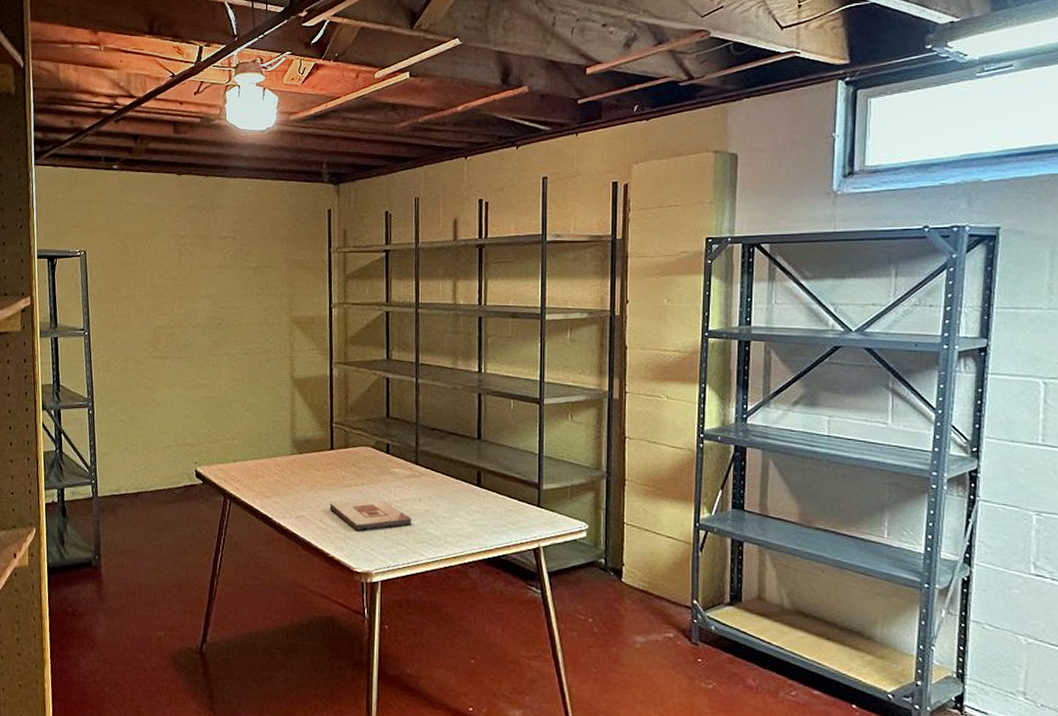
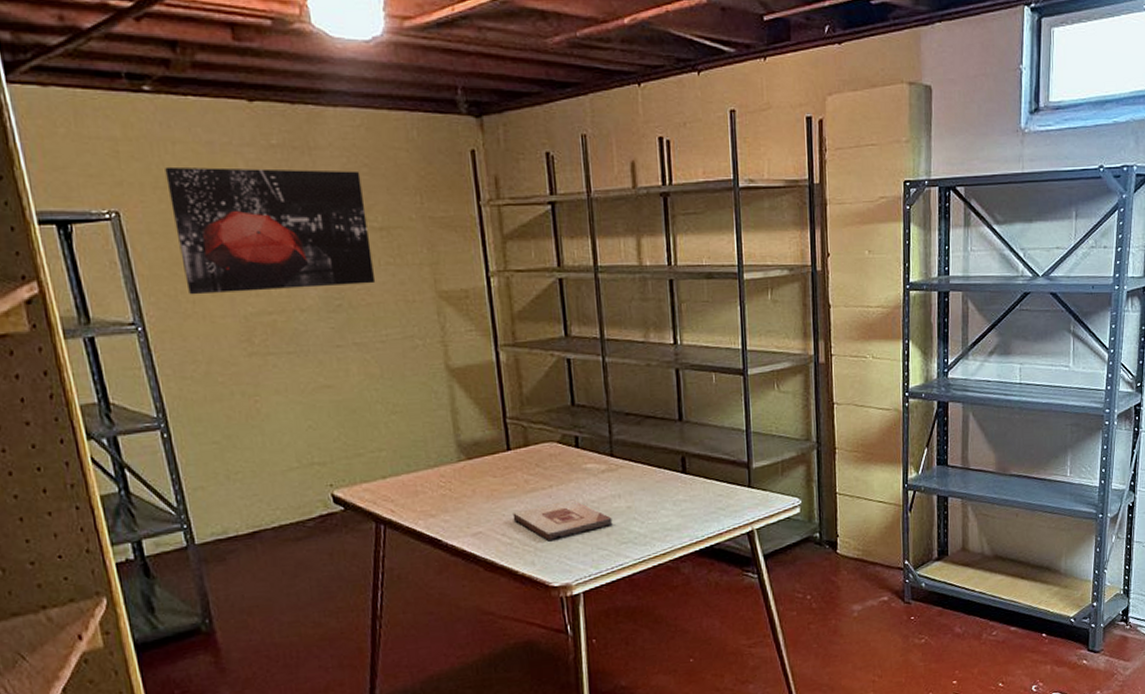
wall art: none [118,220,247,311] -> present [165,166,376,295]

